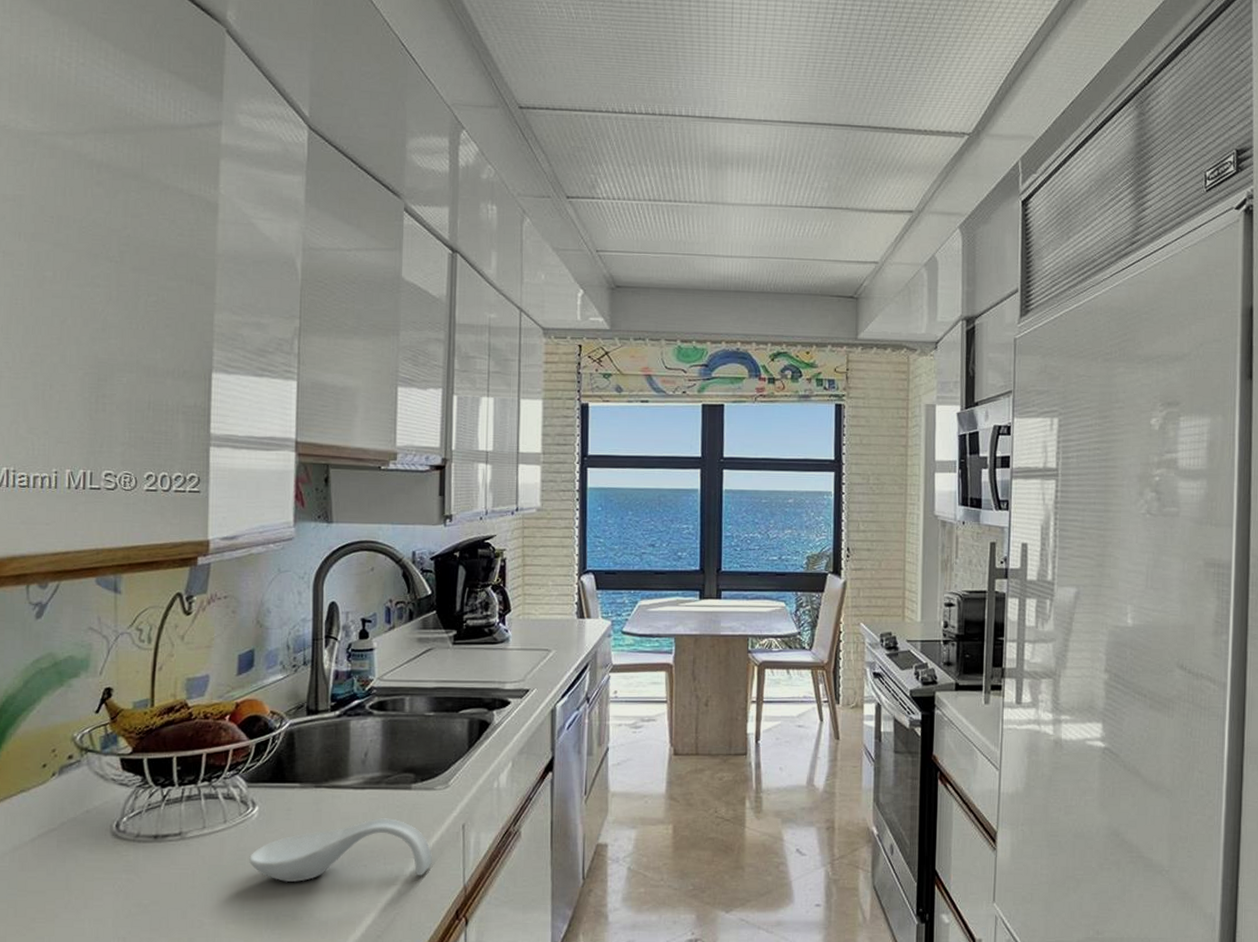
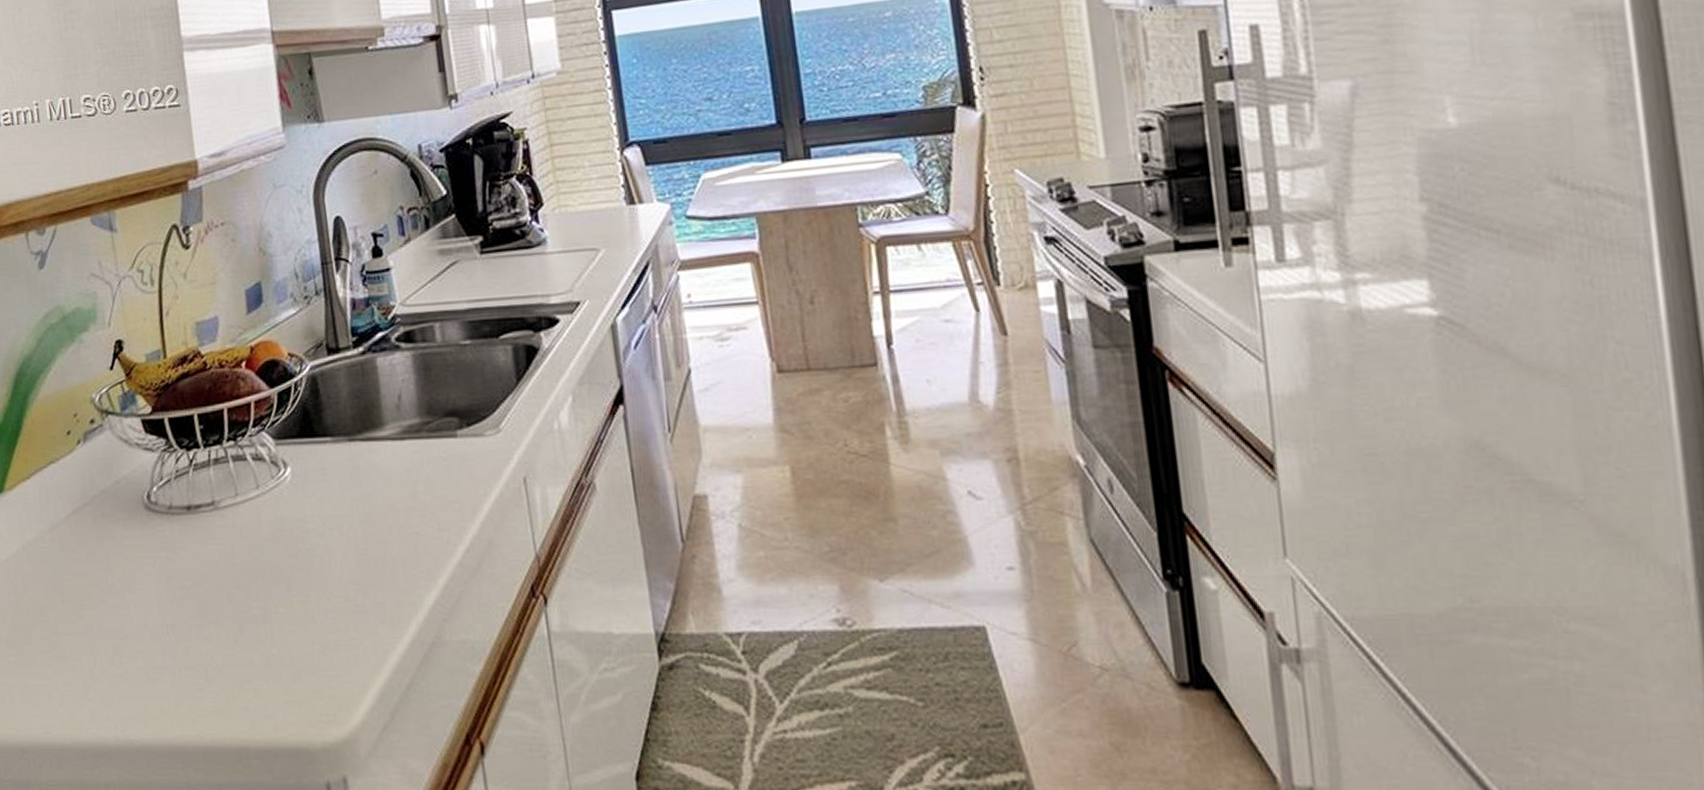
spoon rest: present [249,818,432,883] -> none [289,474,494,557]

